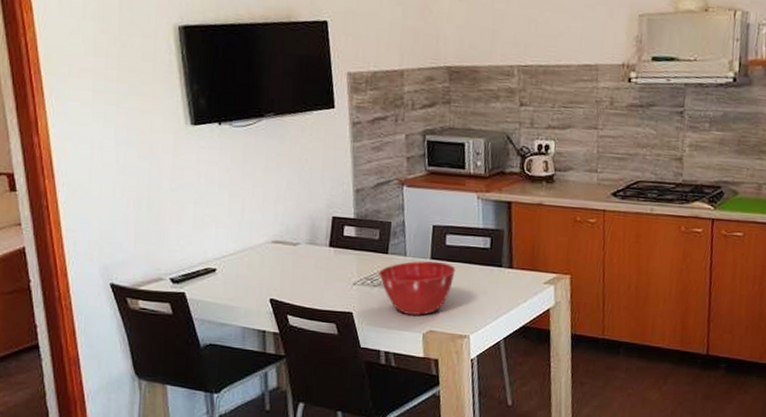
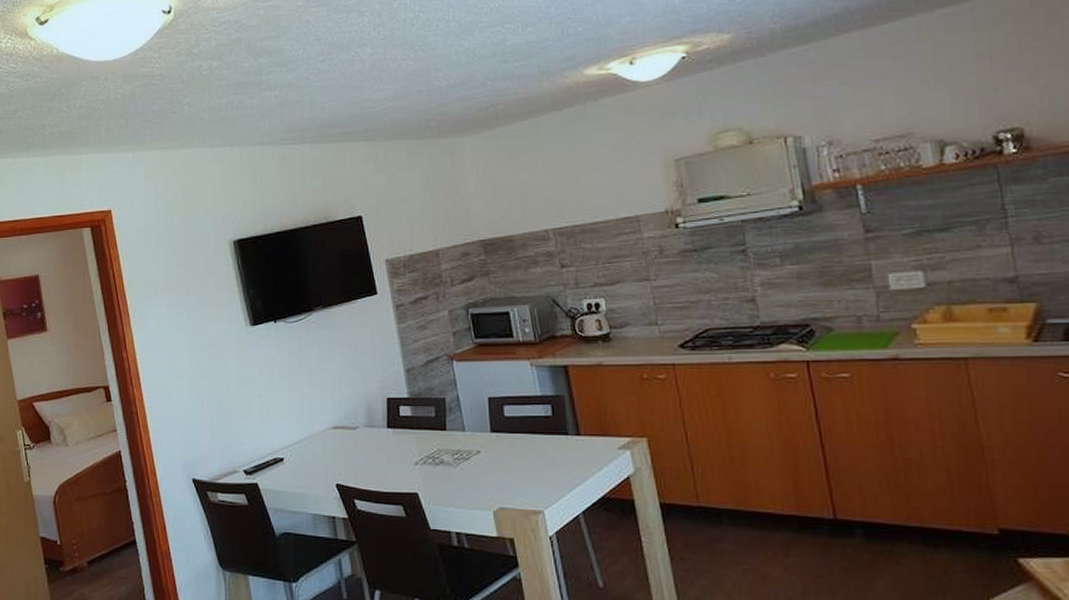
mixing bowl: present [379,261,456,316] -> none [439,435,519,492]

